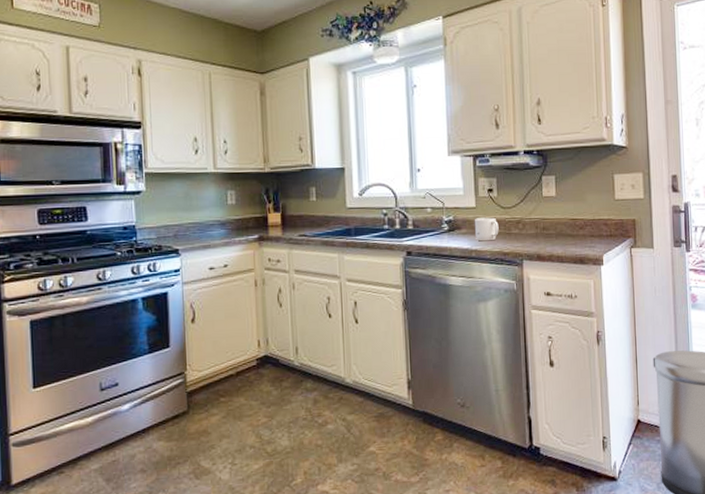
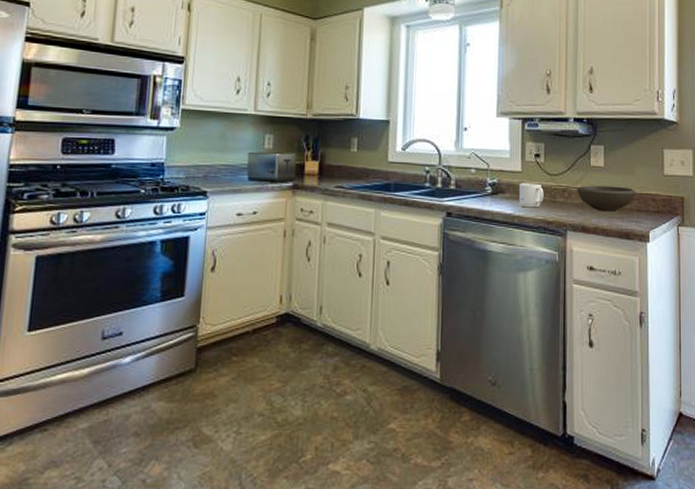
toaster: none [212,206,261,237] -> present [246,151,297,182]
bowl: none [530,214,588,239] -> present [577,185,636,212]

